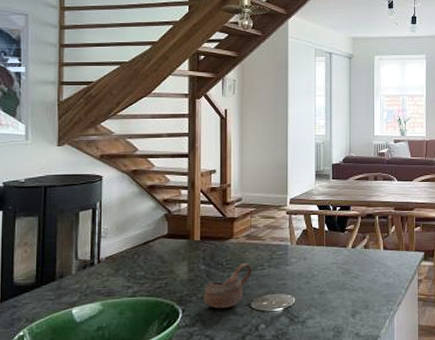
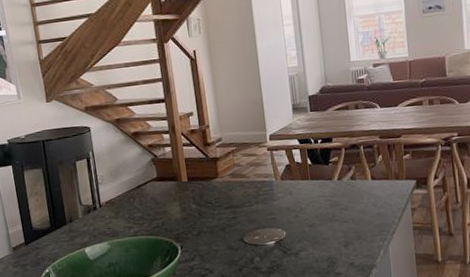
cup: present [203,263,253,309] -> none [198,201,241,244]

